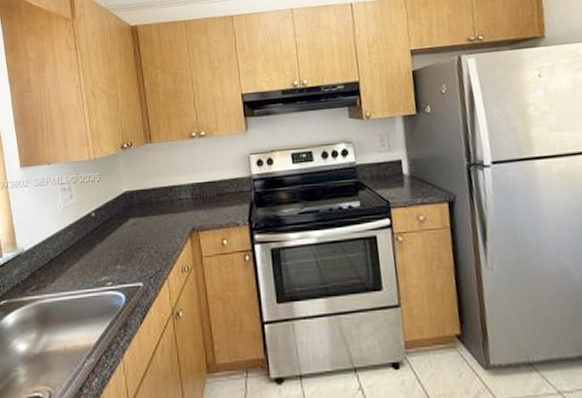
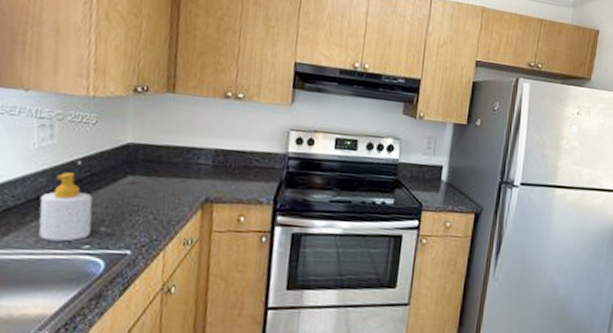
soap bottle: none [71,223,110,282] -> present [38,172,93,242]

